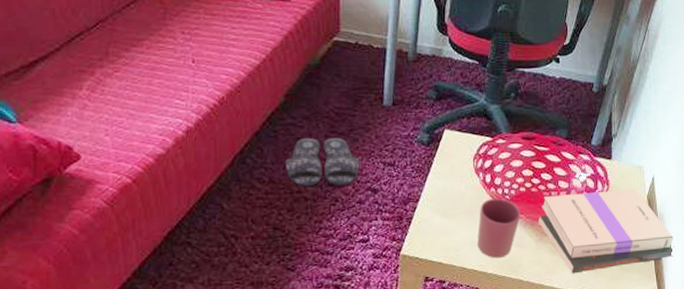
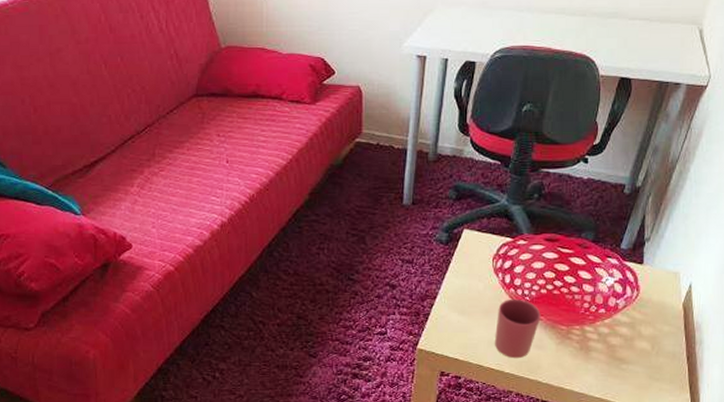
slippers: present [286,137,360,187] -> none [309,233,379,281]
books: present [538,188,675,274] -> none [560,295,713,379]

